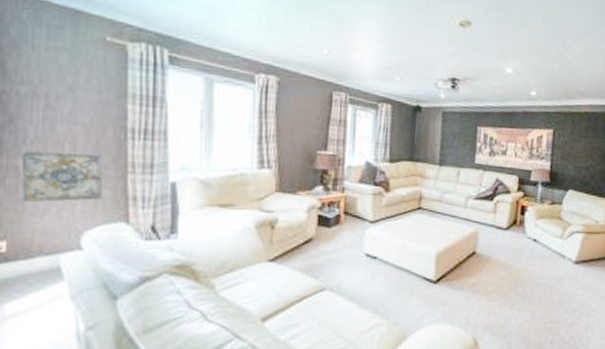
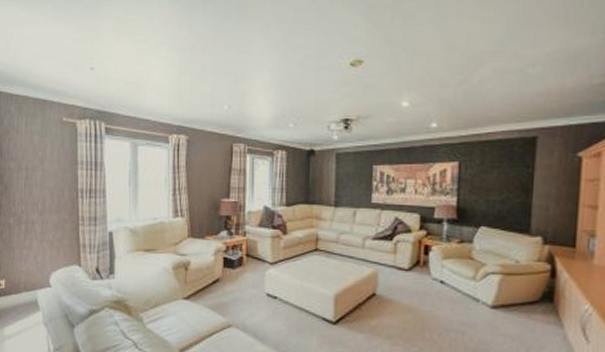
wall art: present [21,150,103,203] -> none [12,210,63,251]

